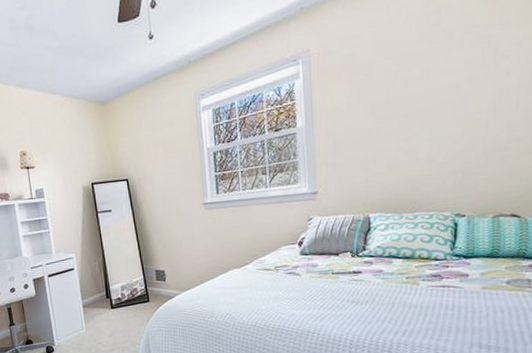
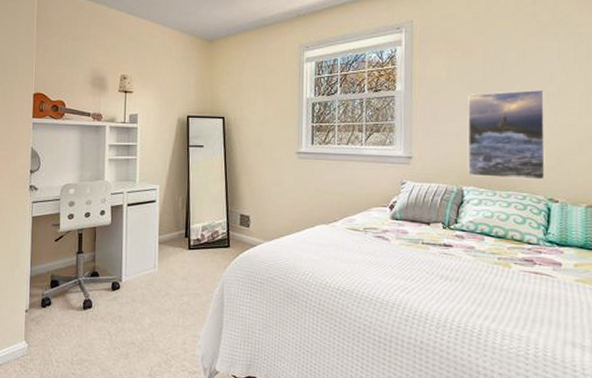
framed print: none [371,103,452,203] -> present [467,89,545,180]

